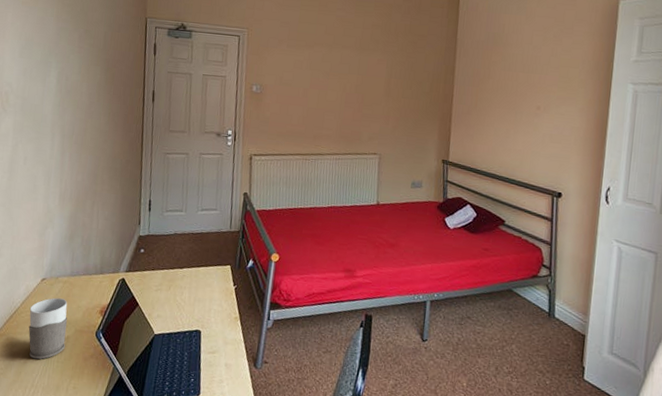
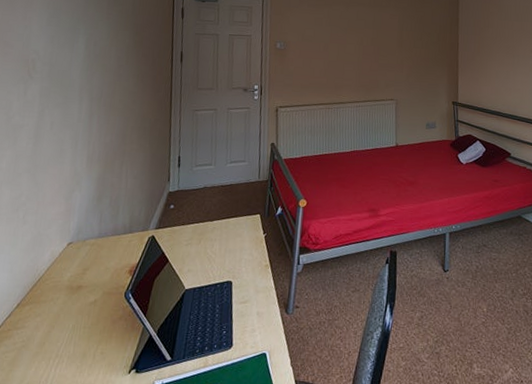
mug: present [28,297,68,360] -> none [53,261,95,327]

